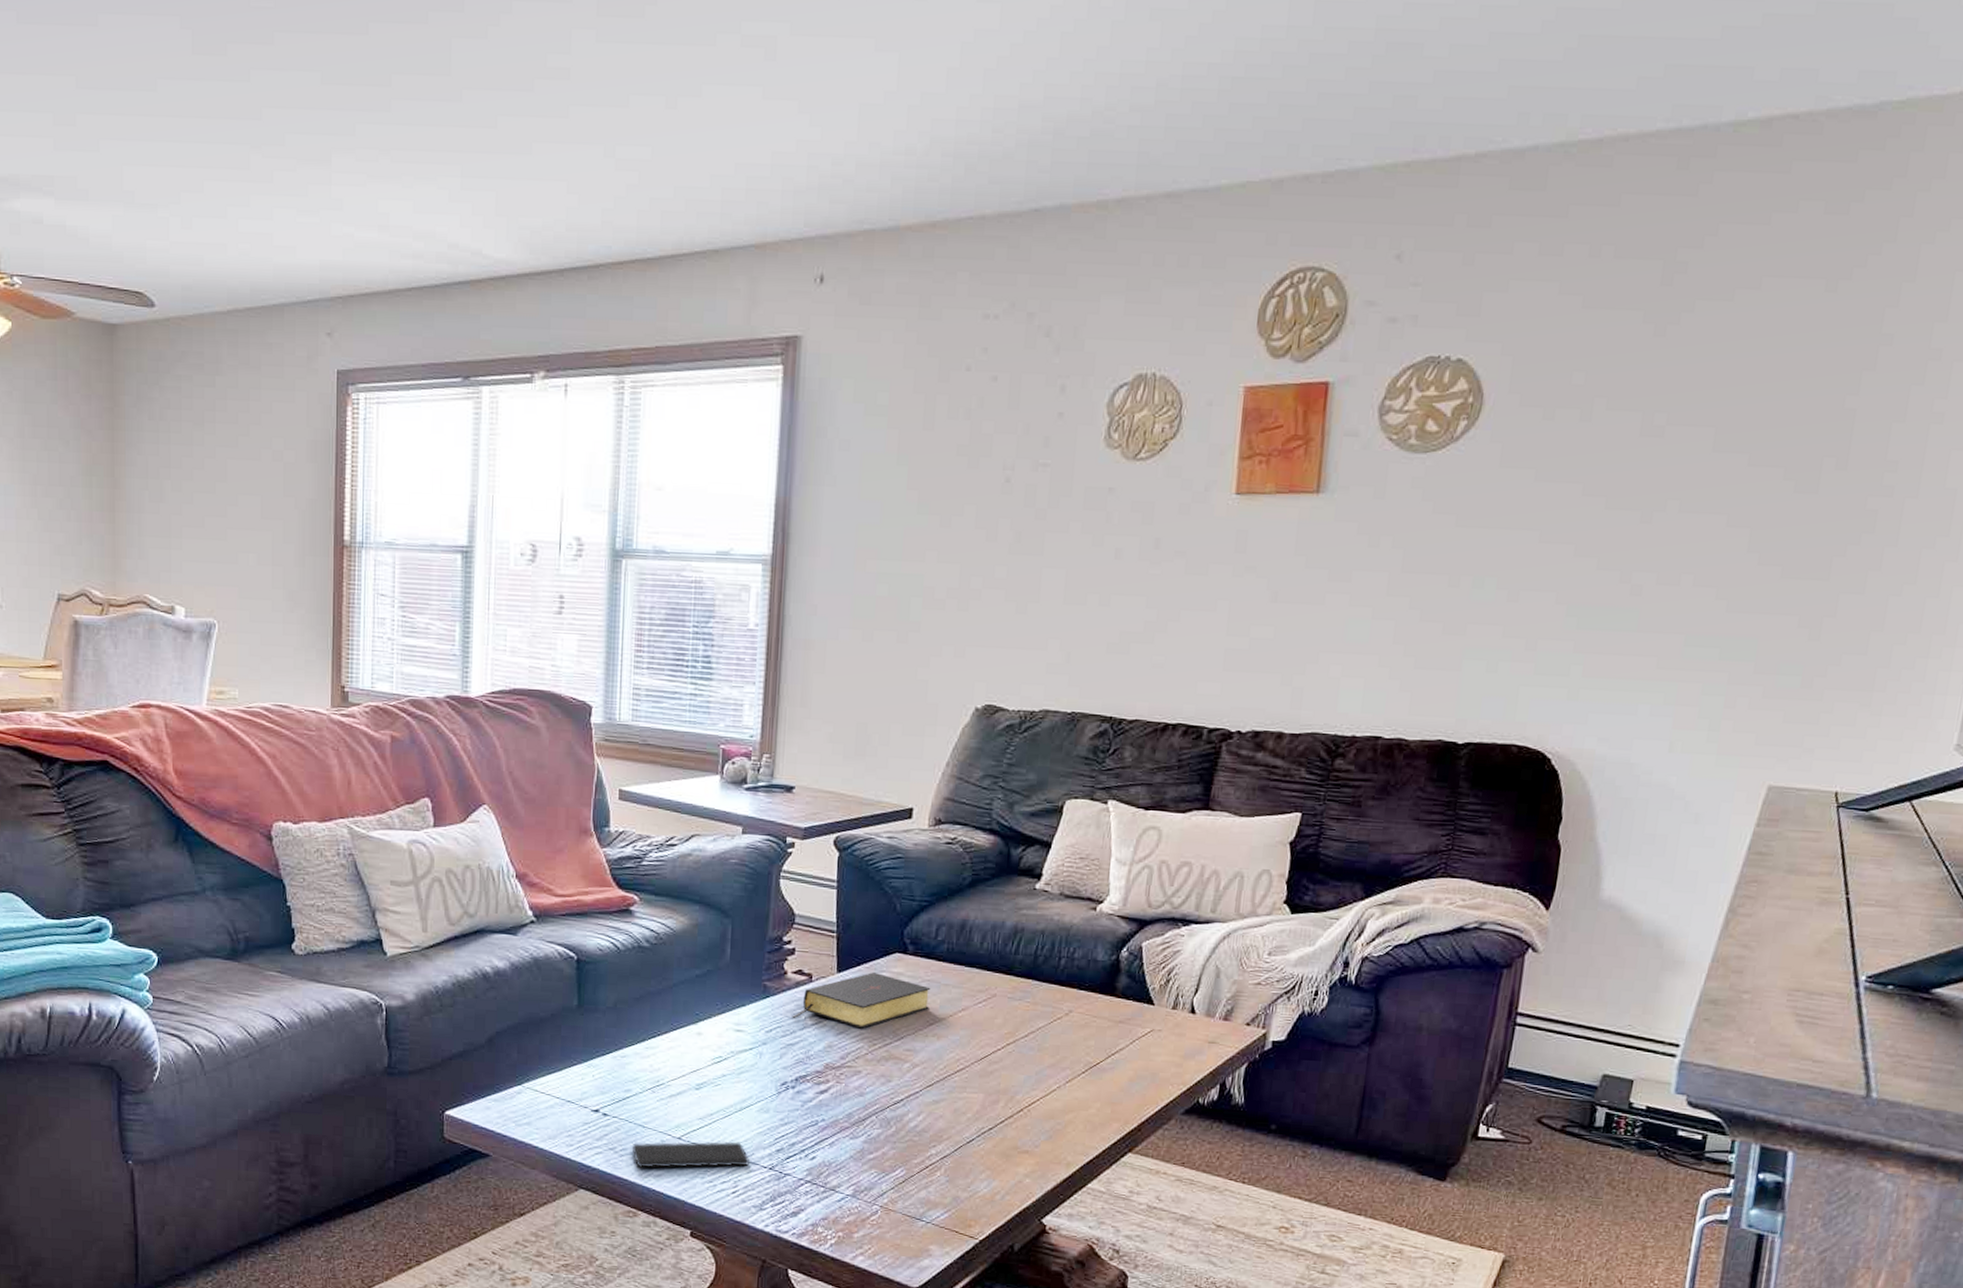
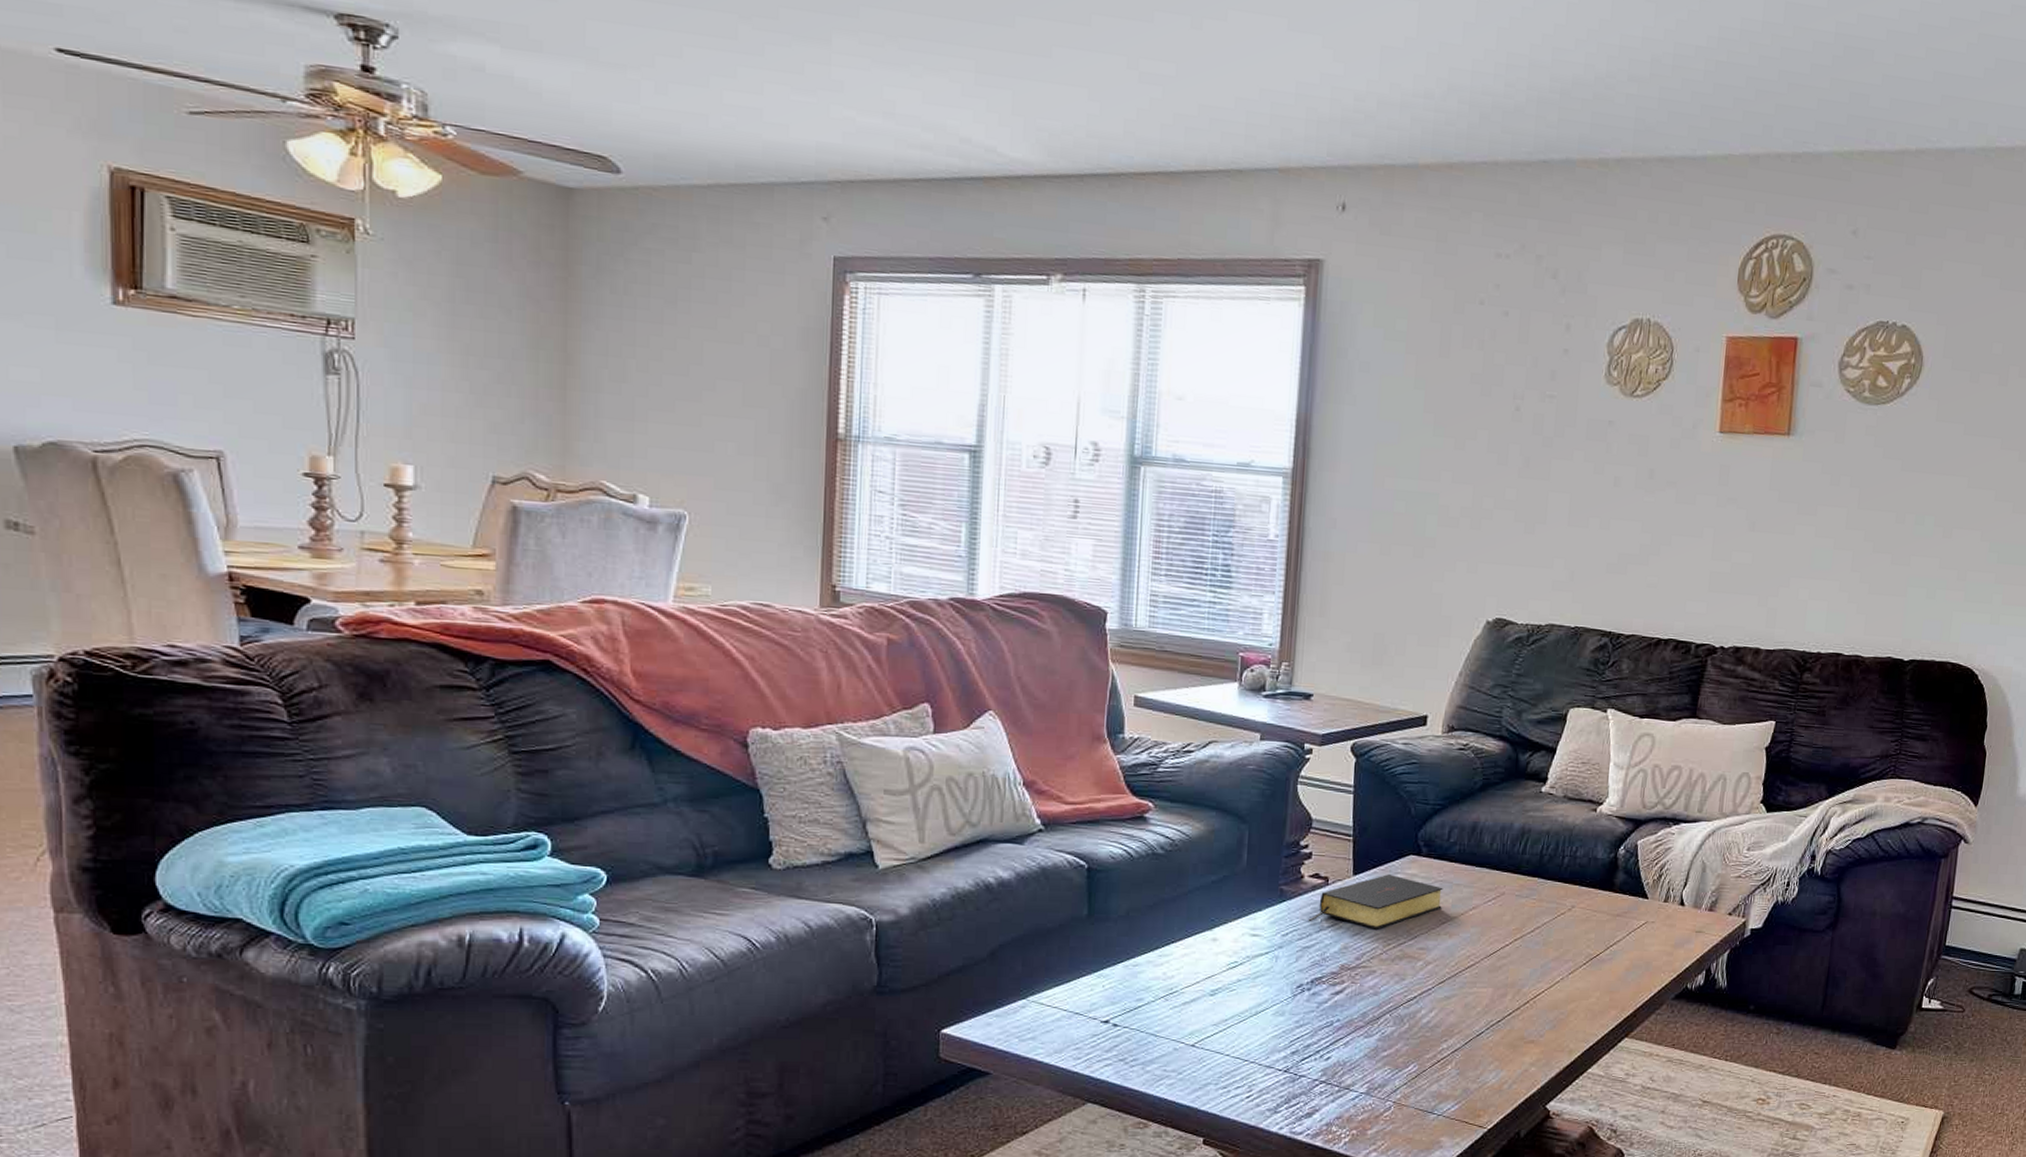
smartphone: present [631,1141,751,1169] -> none [1143,1046,1265,1078]

